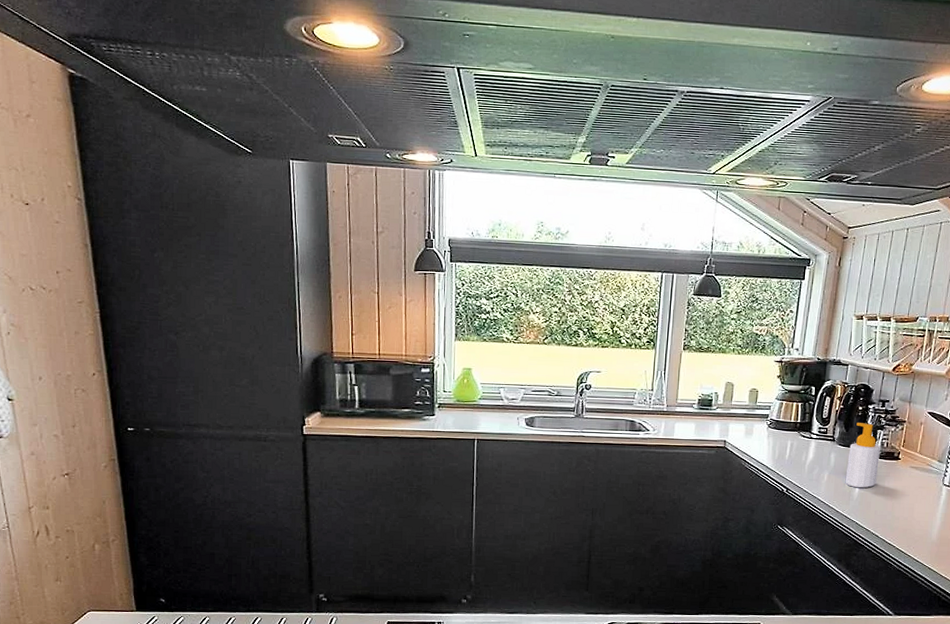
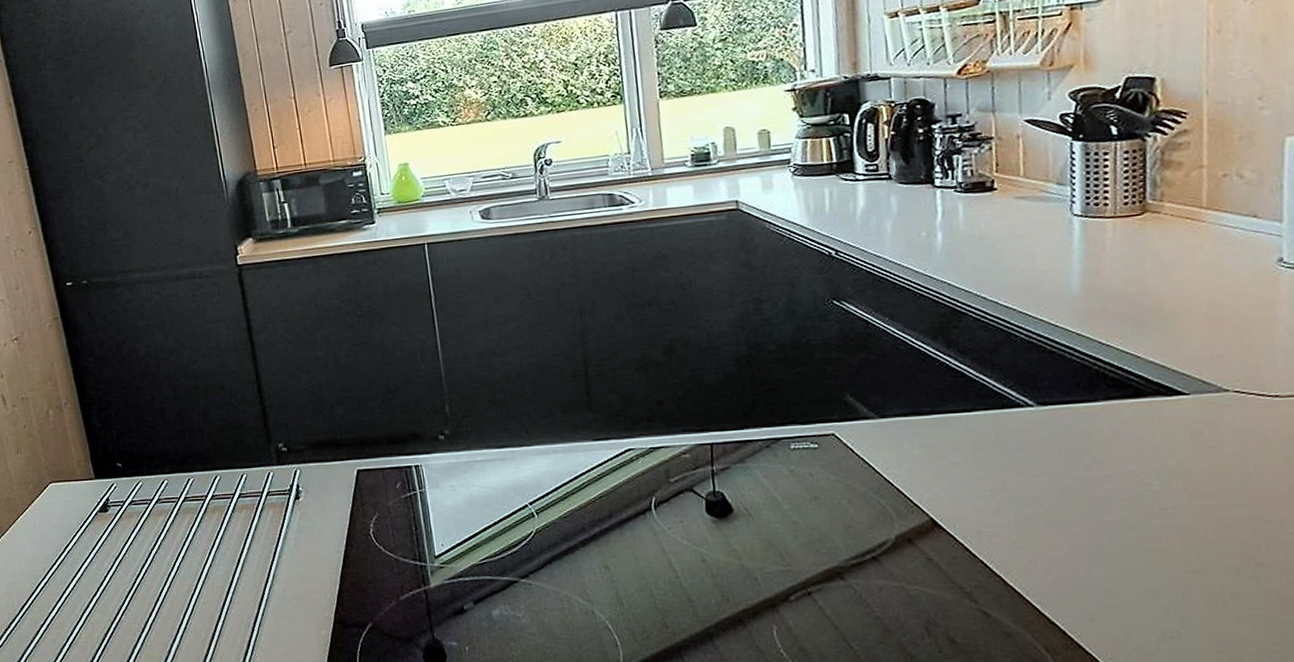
soap bottle: present [845,423,880,488] -> none [915,148,966,236]

